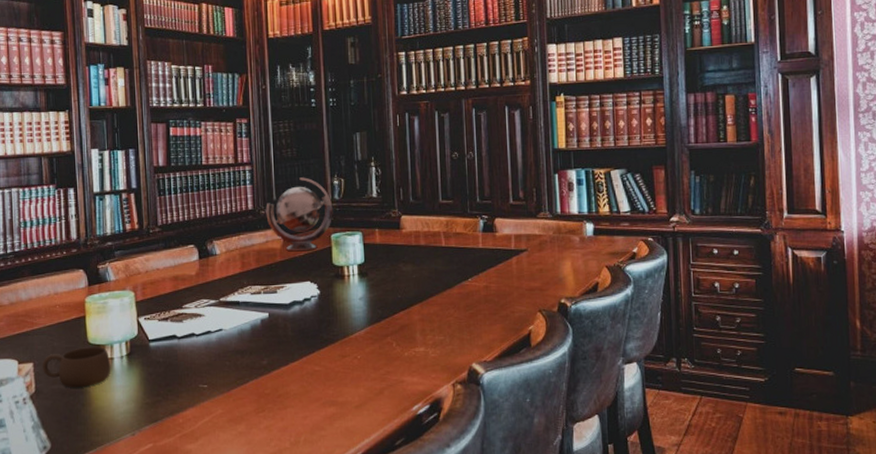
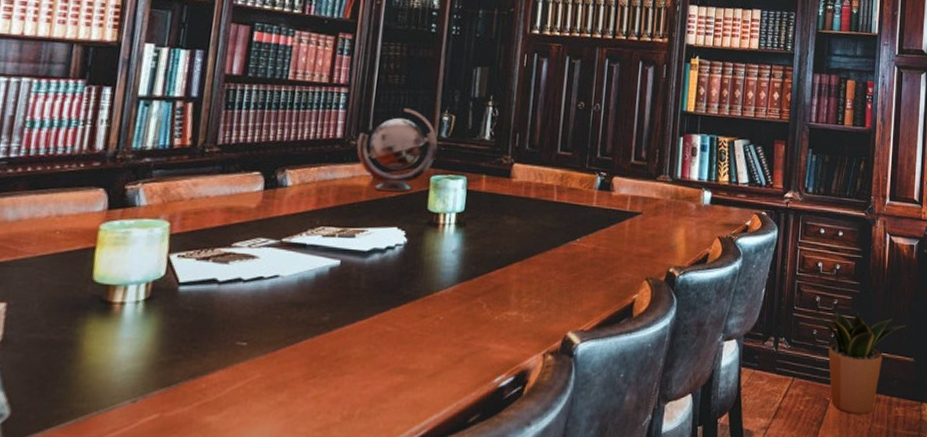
cup: present [42,347,111,387] -> none [18,286,121,338]
potted plant: none [714,327,821,429] -> present [812,310,906,414]

